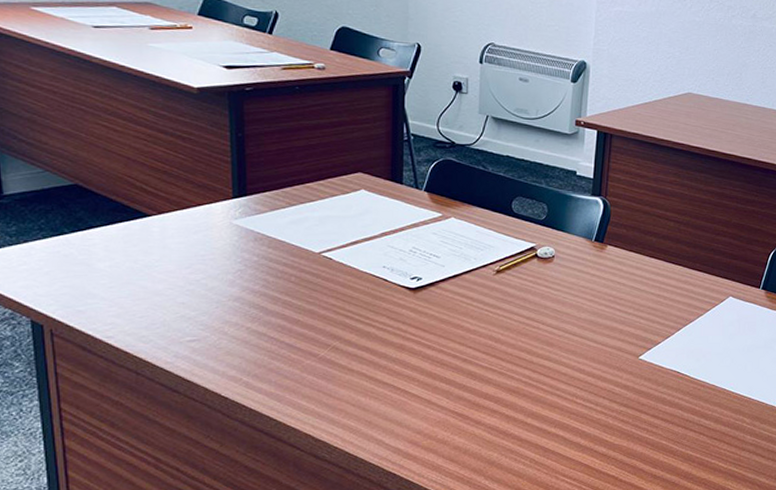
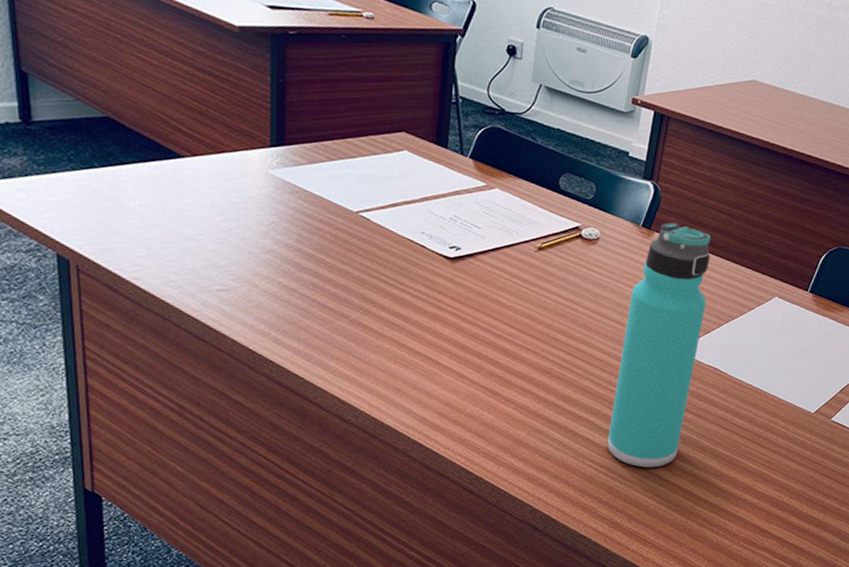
thermos bottle: none [578,235,664,477] -> present [607,222,712,468]

